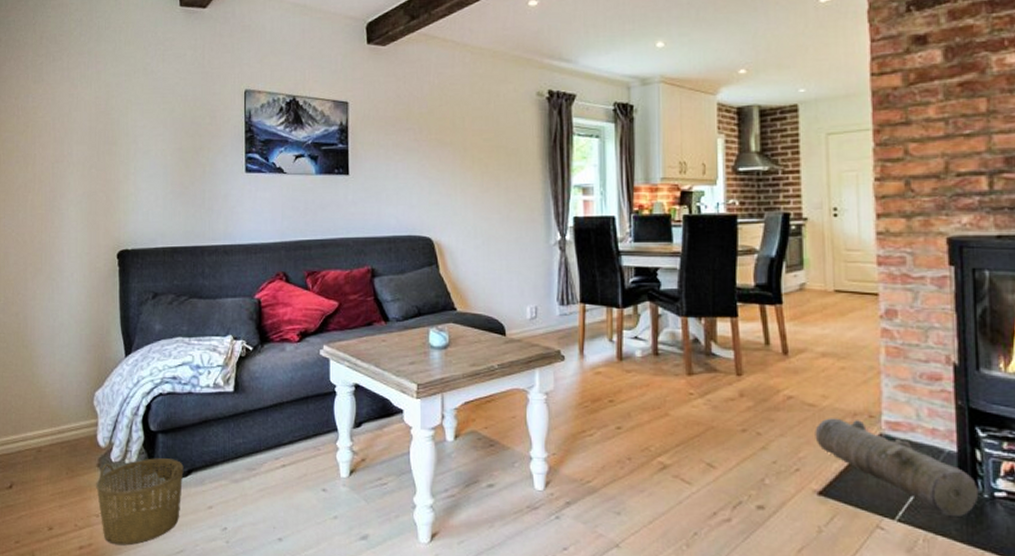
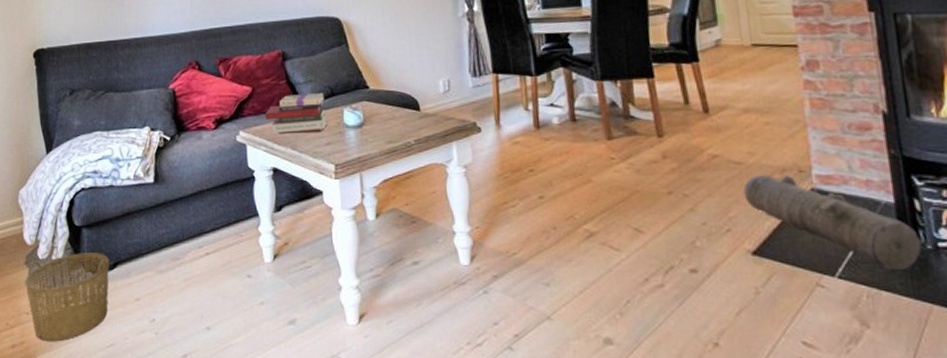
books: none [350,312,413,350] -> present [264,93,328,134]

